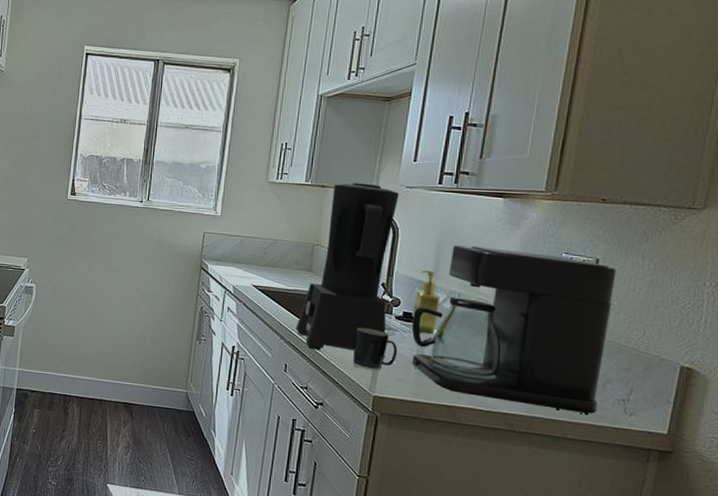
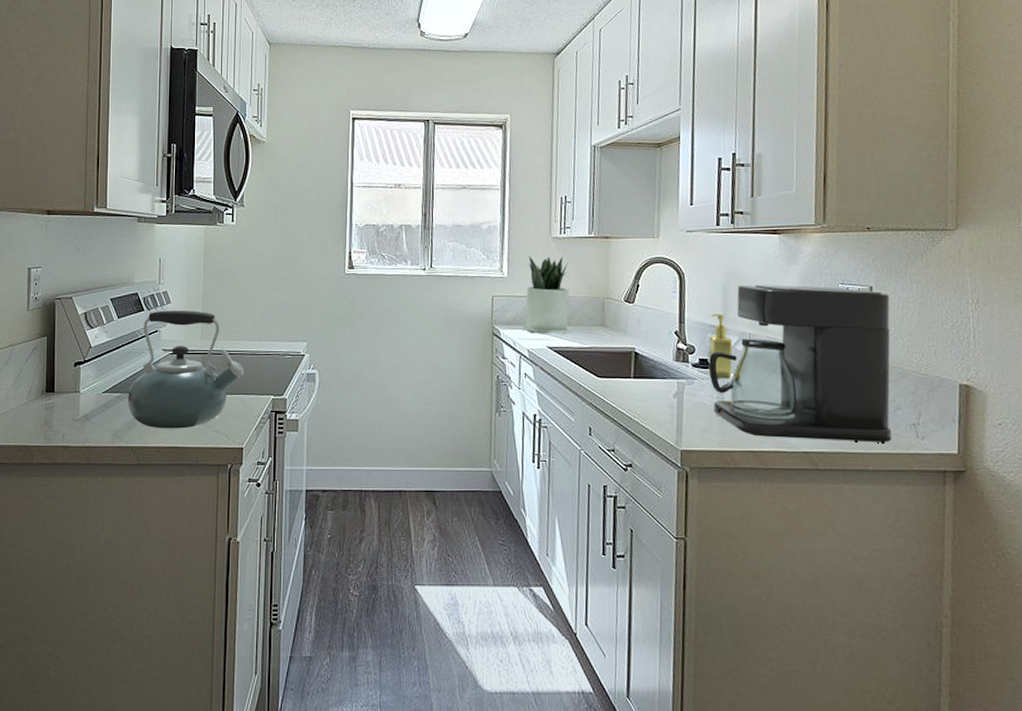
planter: none [229,197,282,275] -> present [521,256,573,334]
blender: present [295,182,399,358] -> none [595,231,687,409]
mug: present [353,327,398,372] -> none [654,379,699,424]

